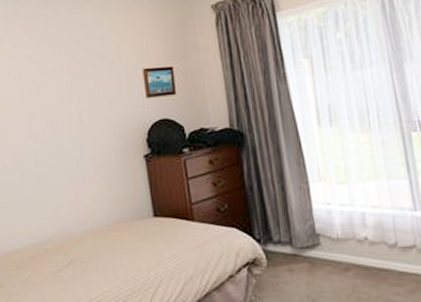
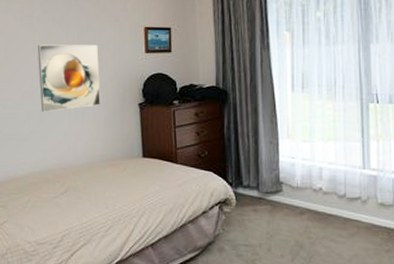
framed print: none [27,93,101,174] -> present [37,45,101,112]

